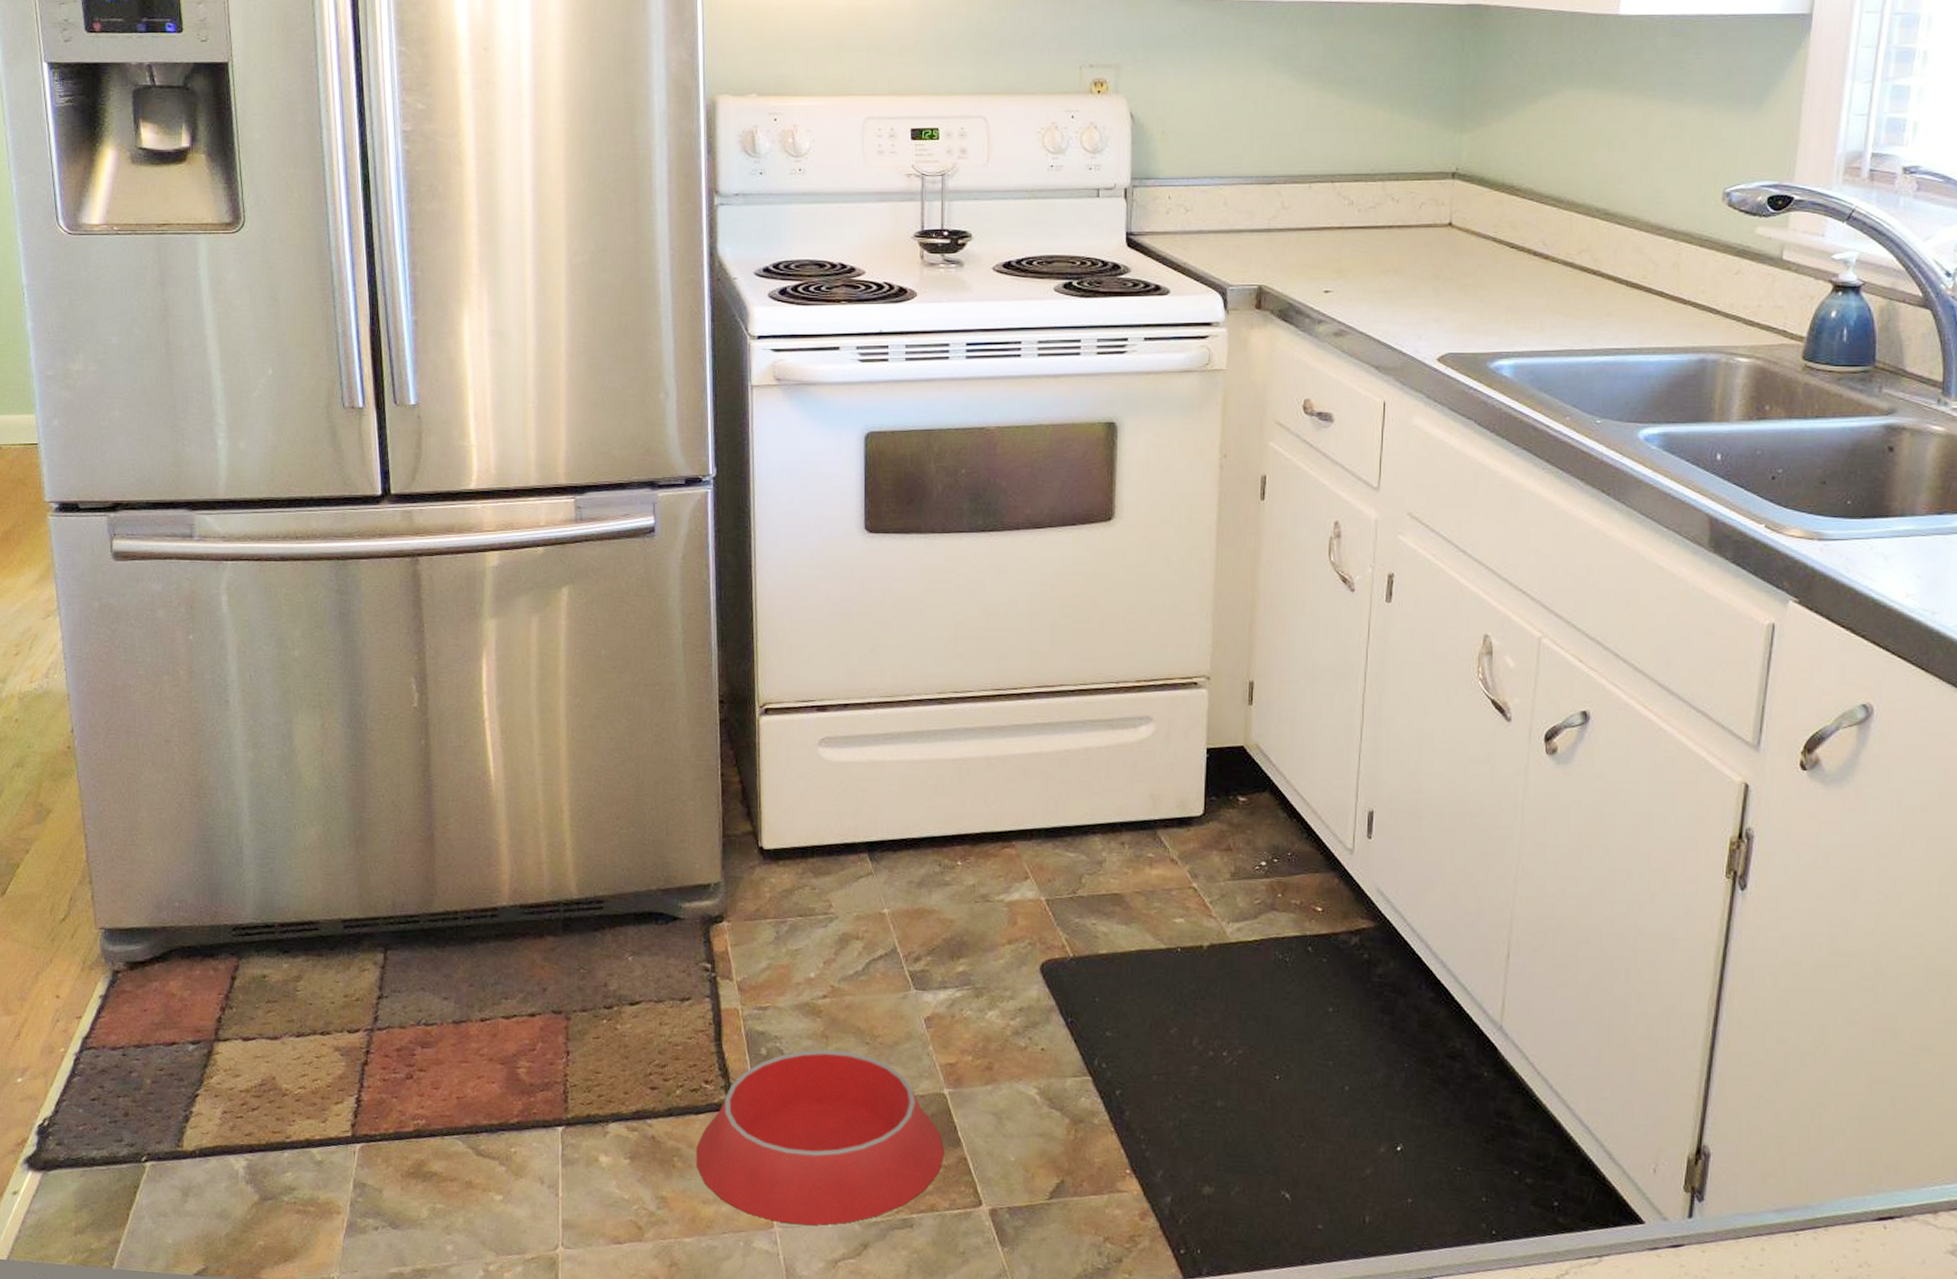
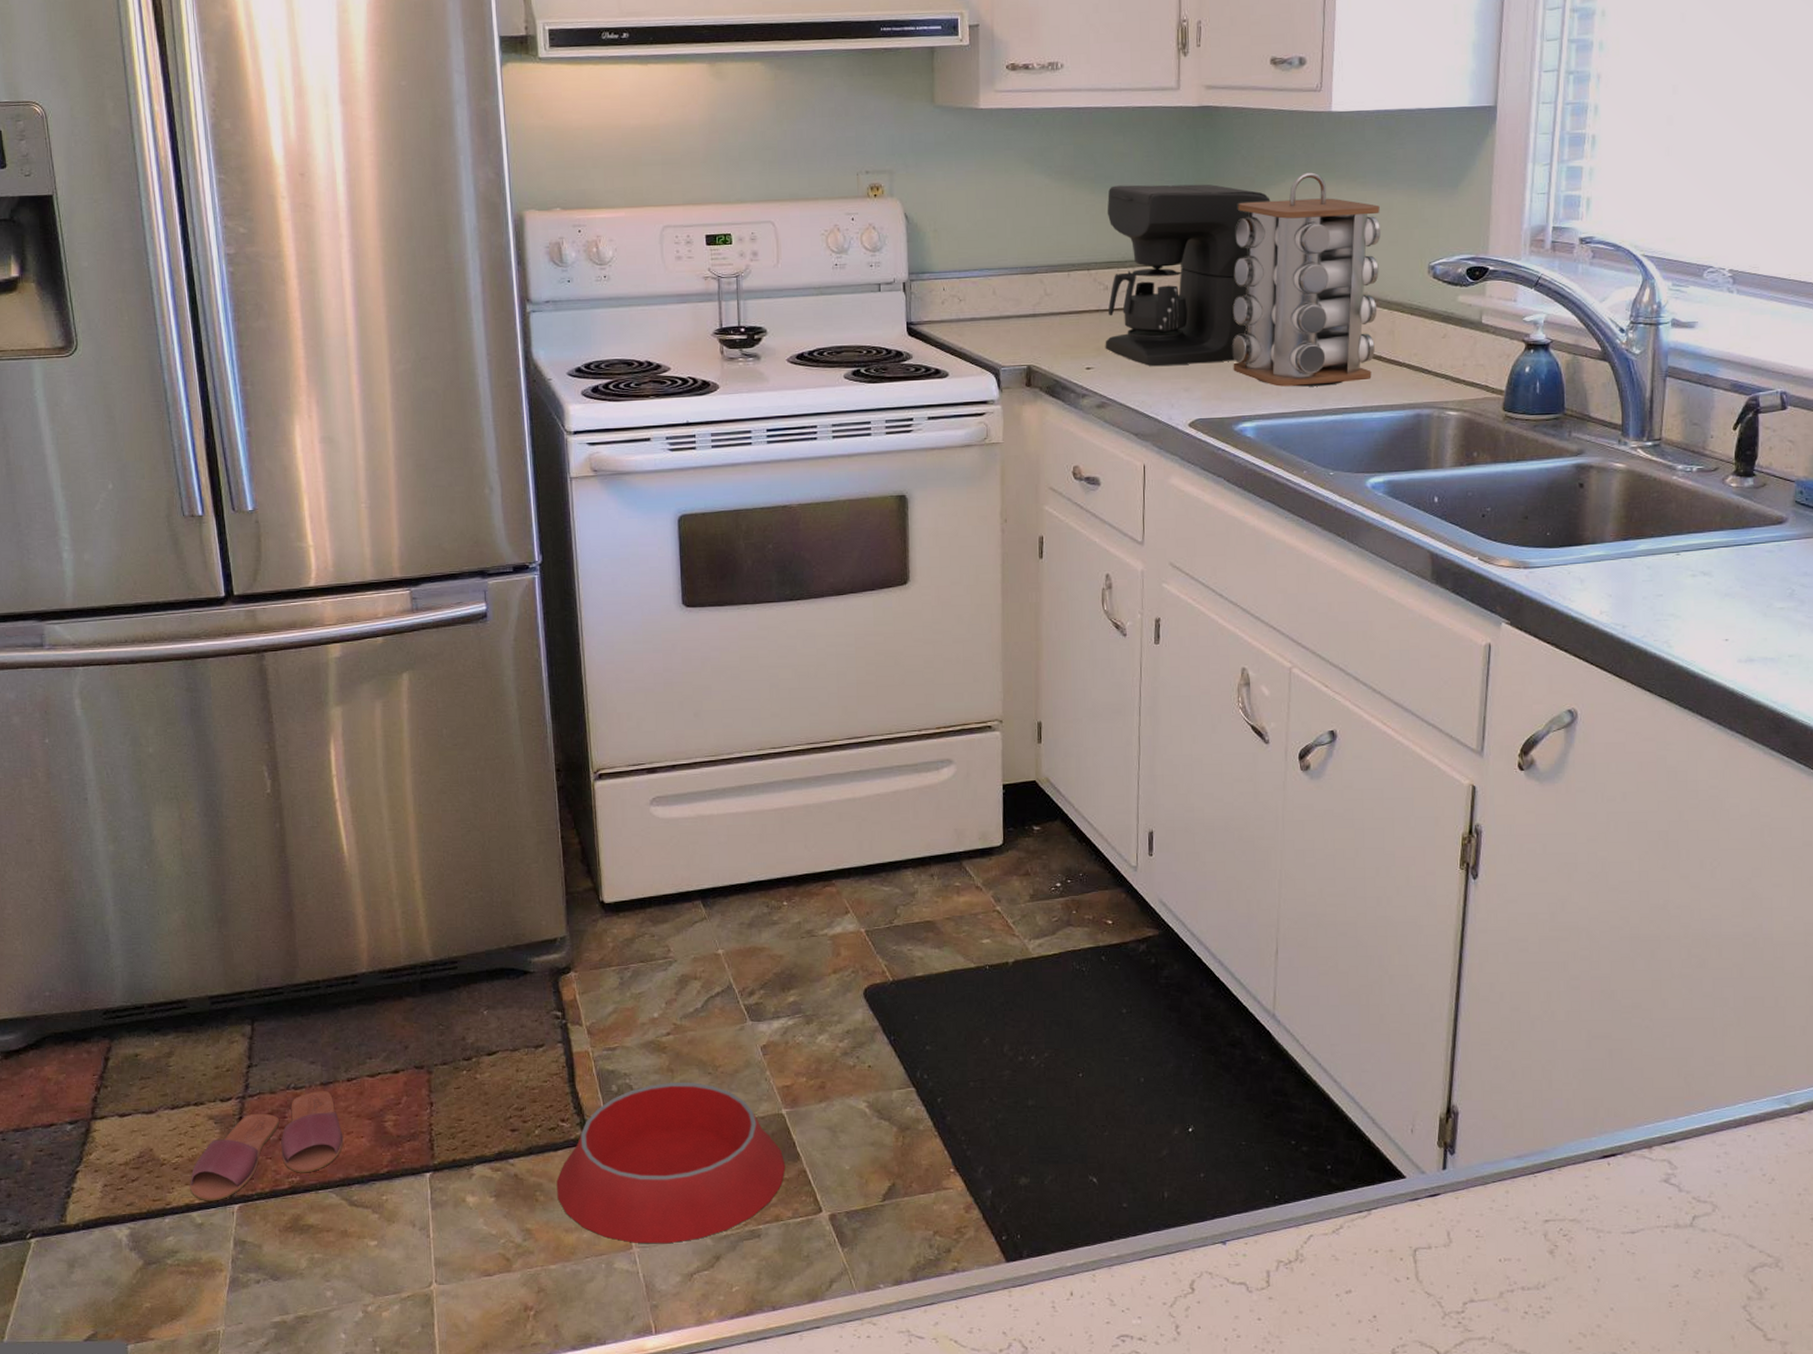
slippers: none [312,1029,473,1139] -> present [190,1091,343,1201]
coffee maker: none [1347,89,1544,292] -> present [1105,184,1271,366]
spice rack: none [1491,82,1670,323] -> present [1232,172,1381,387]

